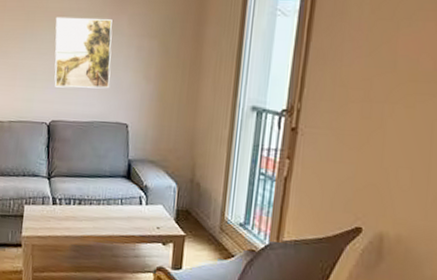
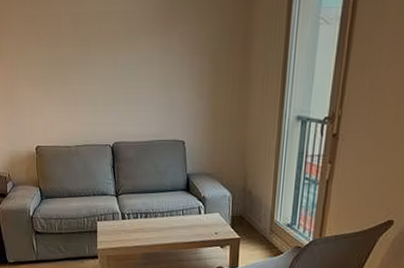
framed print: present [54,17,112,89] -> none [110,38,166,110]

